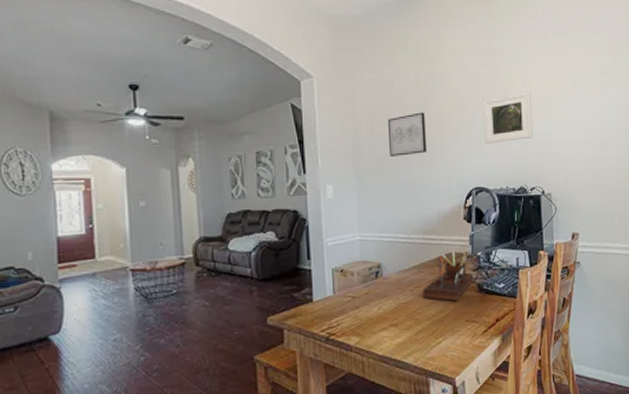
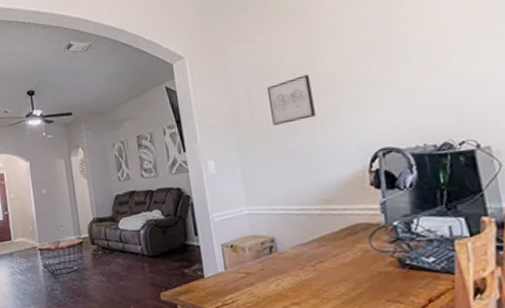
desk organizer: present [423,251,474,302] -> none [327,221,392,279]
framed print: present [482,91,534,144] -> none [380,30,456,98]

